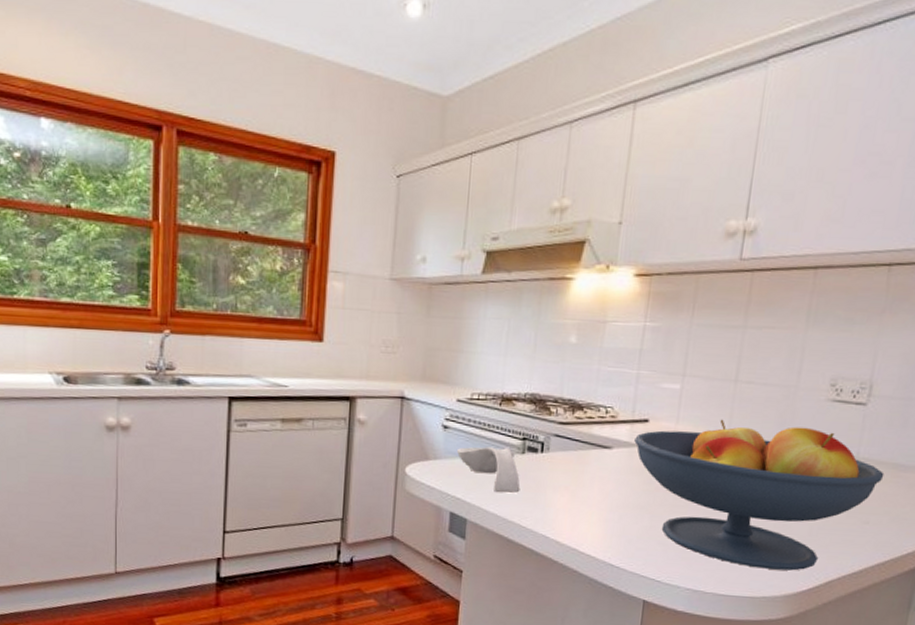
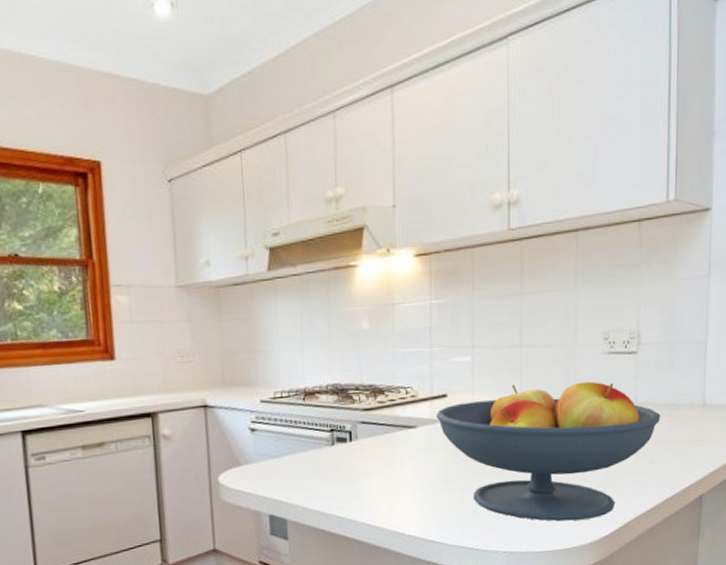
spoon rest: present [457,447,521,493] -> none [268,442,335,488]

